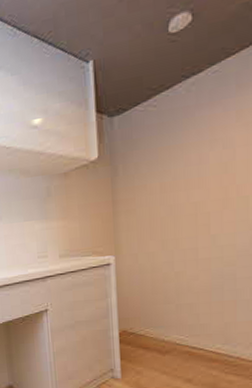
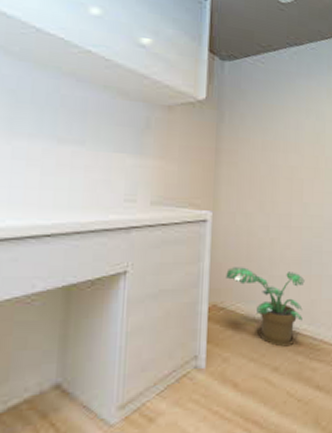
potted plant: none [133,299,216,363] -> present [226,267,305,347]

